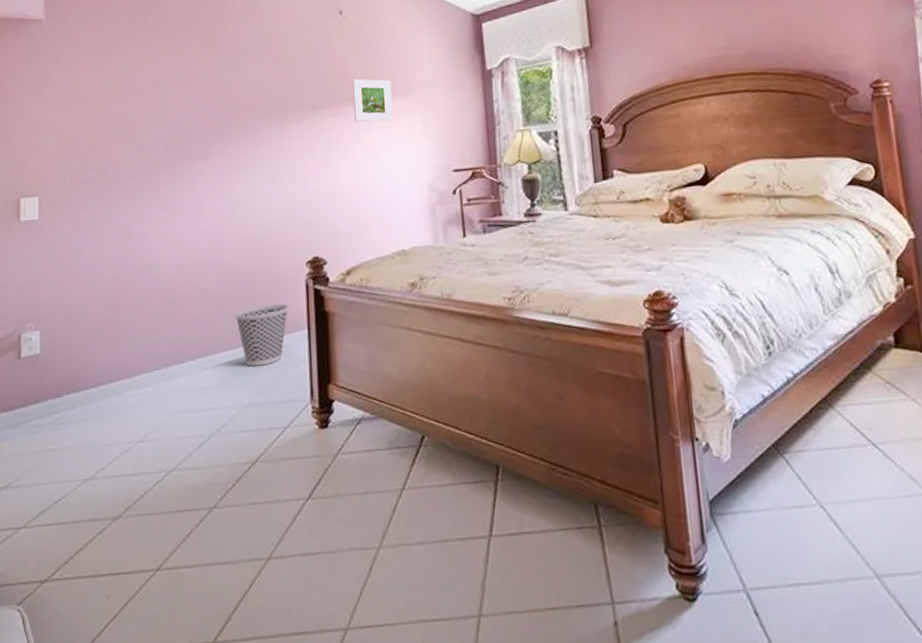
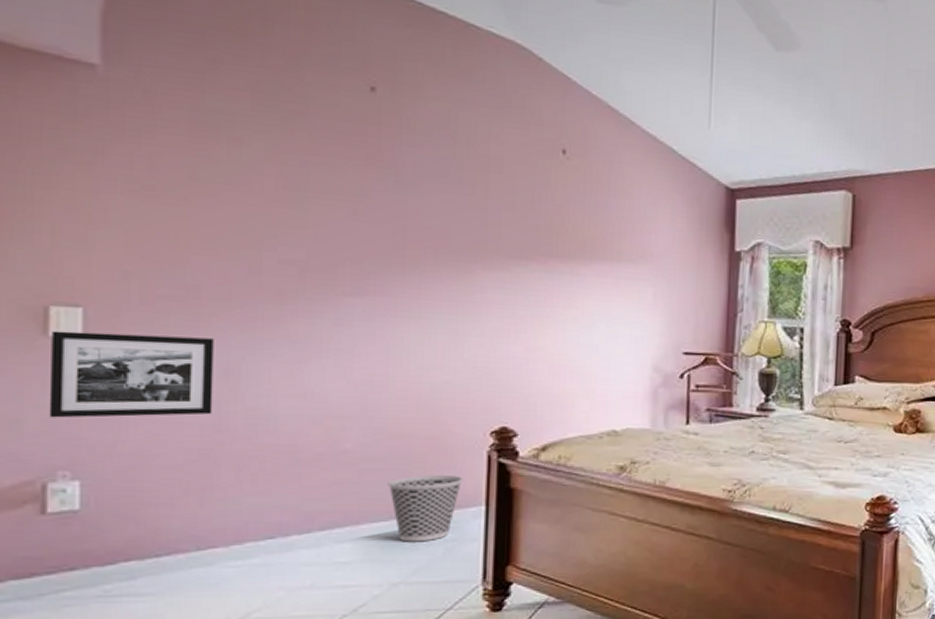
picture frame: none [21,208,117,283] -> present [49,330,214,418]
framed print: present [353,78,393,122] -> none [570,233,619,289]

